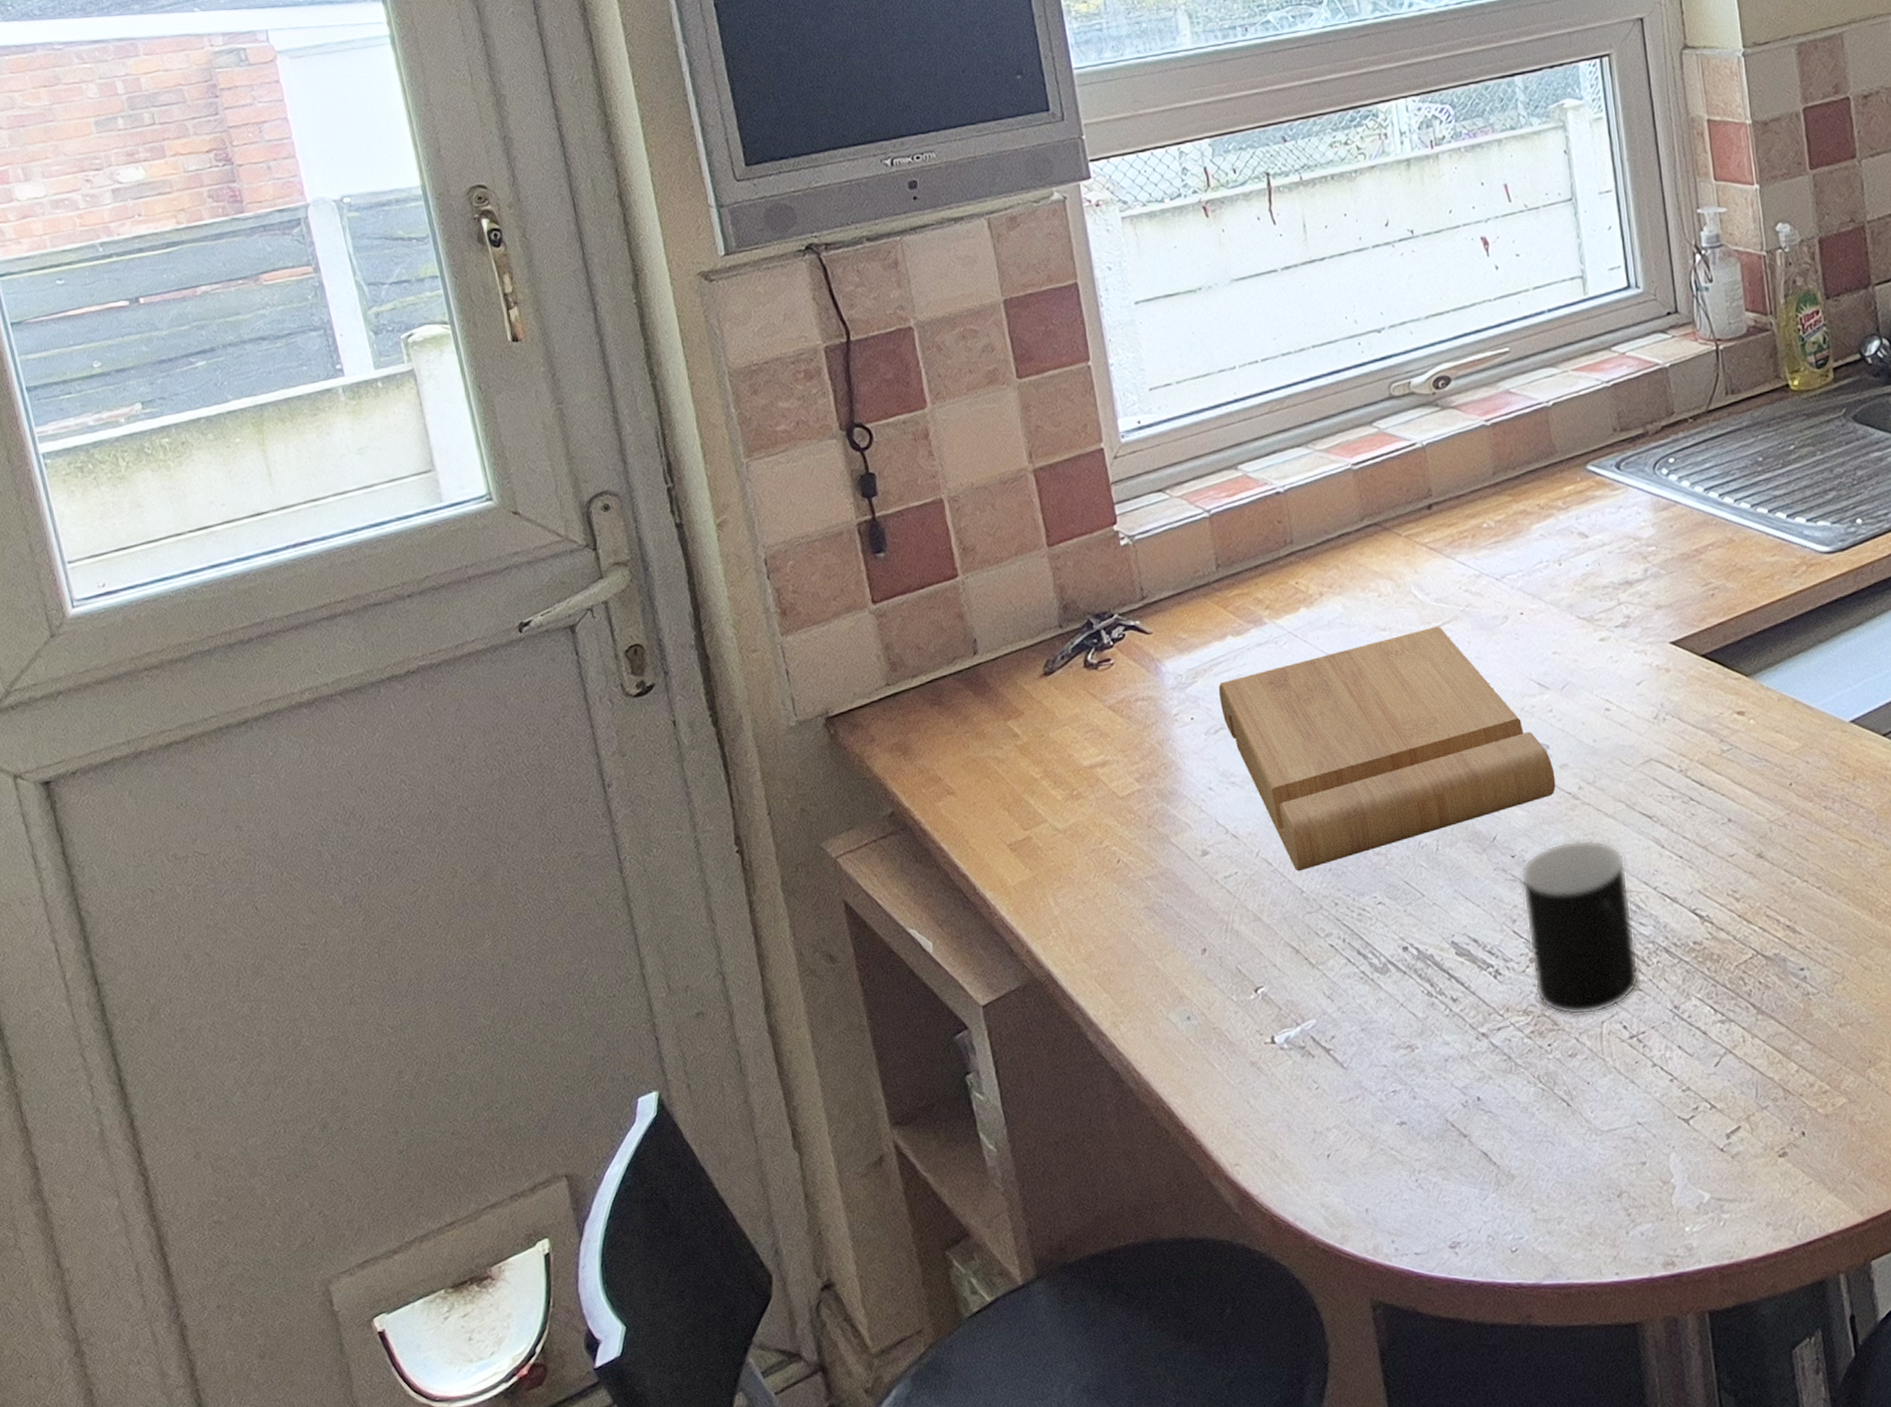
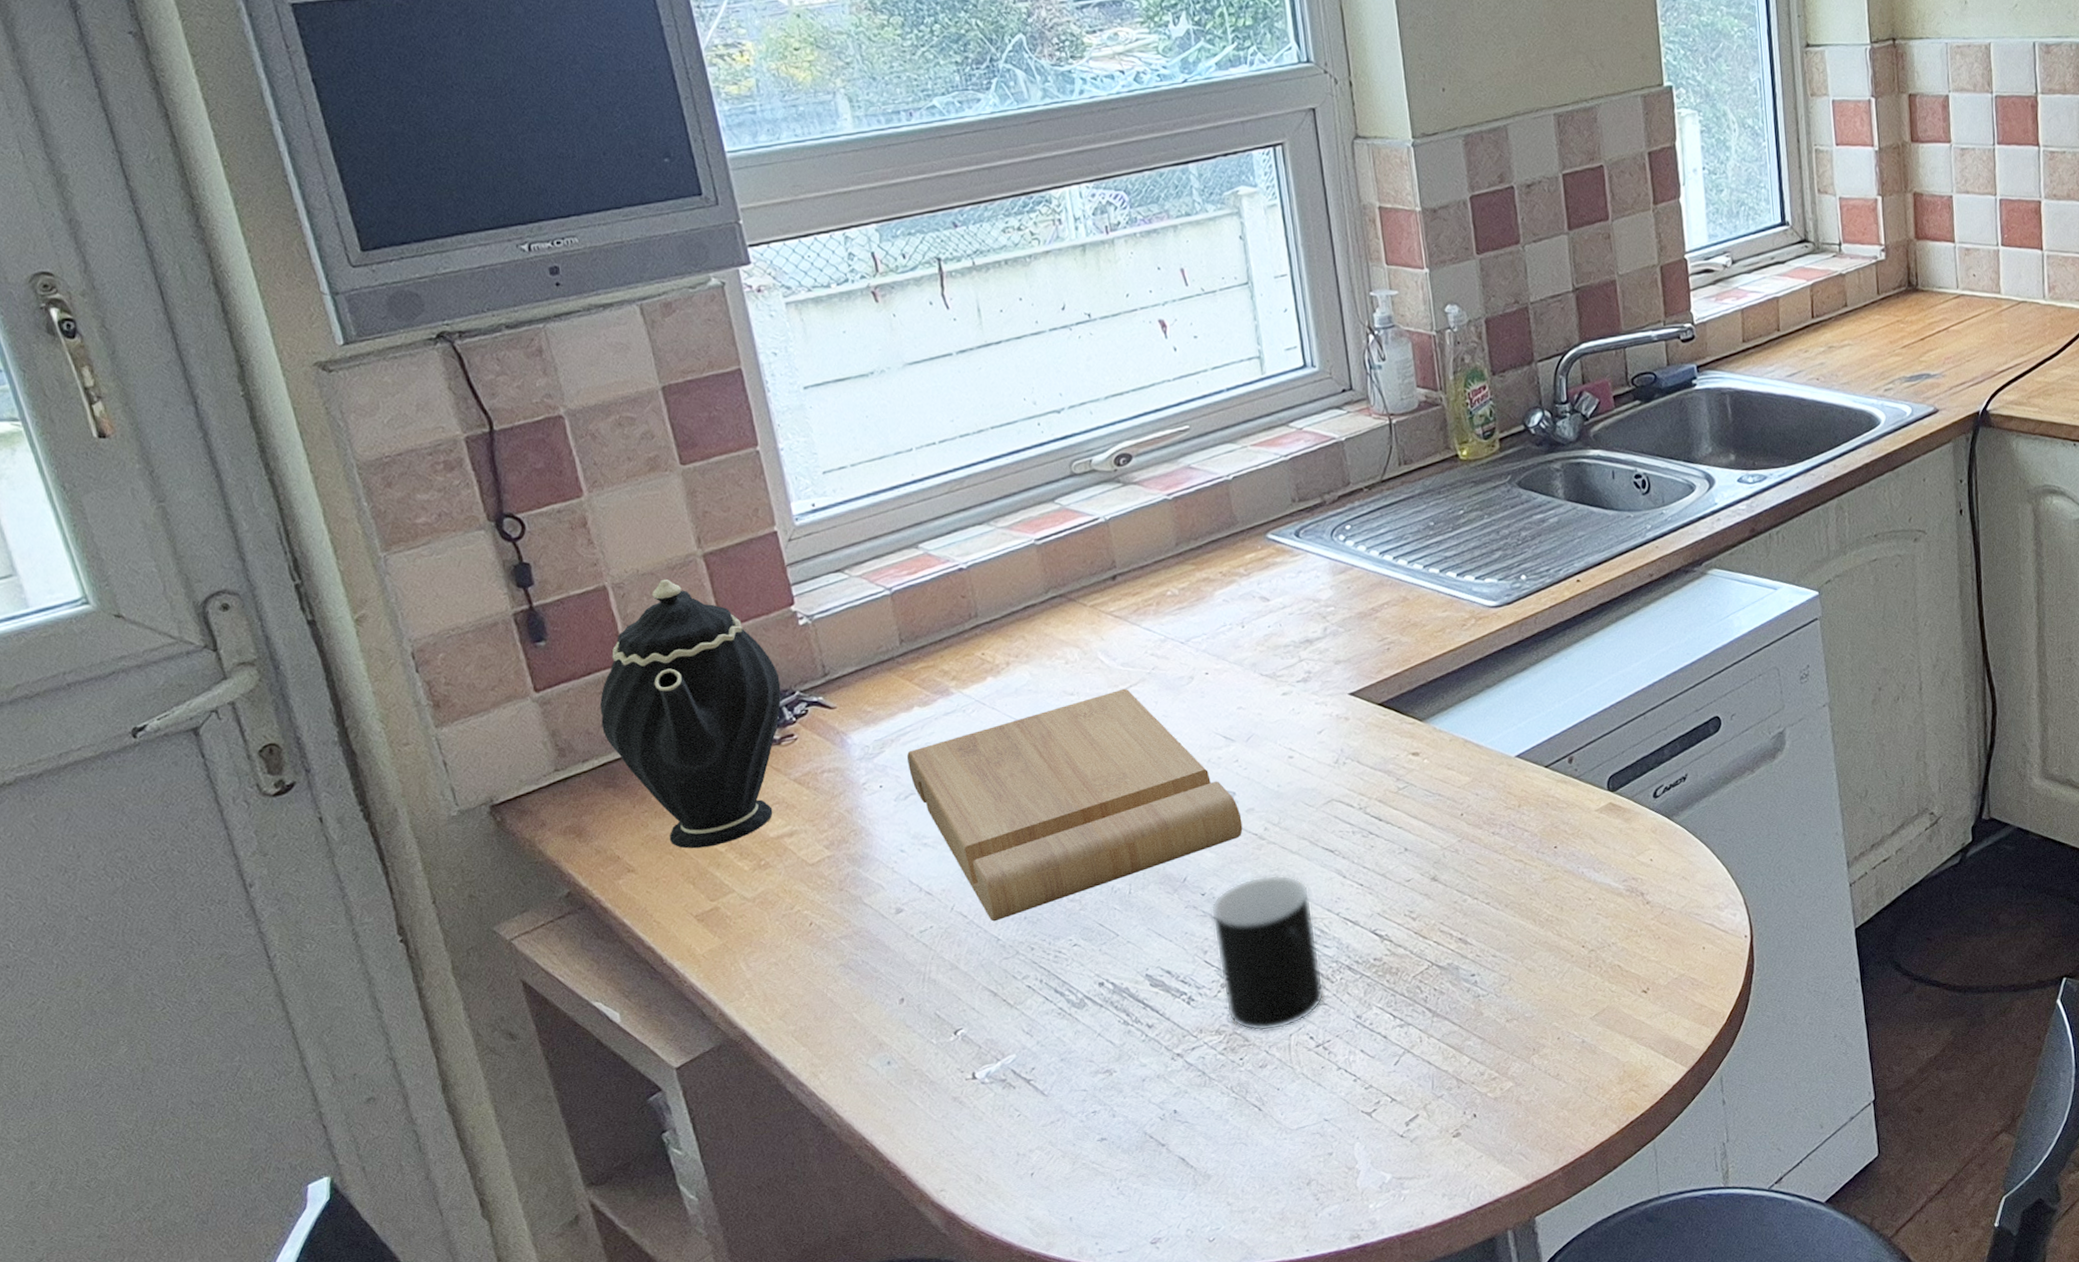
teapot: none [930,493,1101,774] -> present [599,578,782,849]

